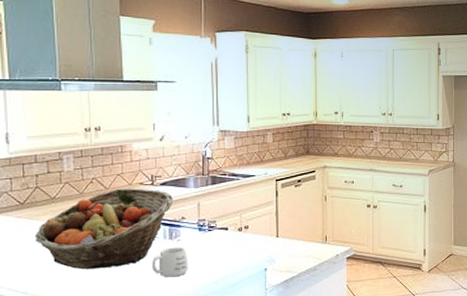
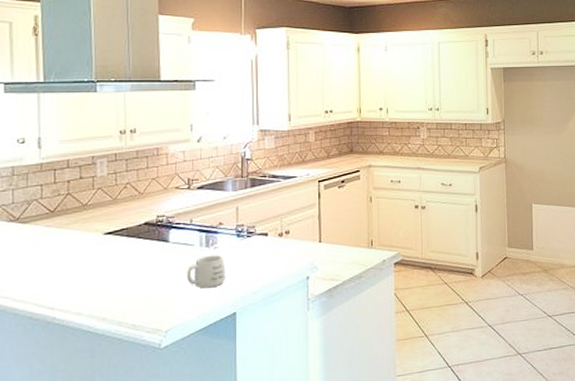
fruit basket: present [34,188,174,270] -> none [64,193,211,282]

